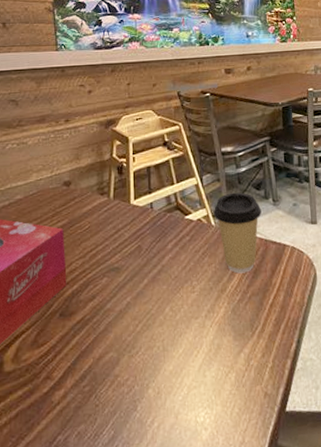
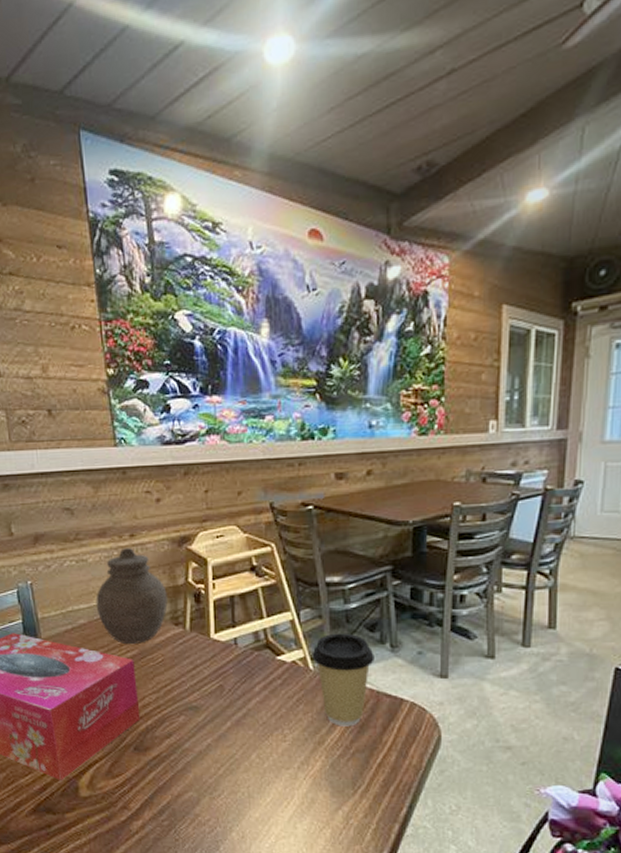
jar: none [32,131,95,215] -> present [96,548,168,644]

